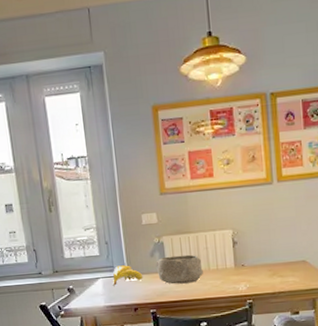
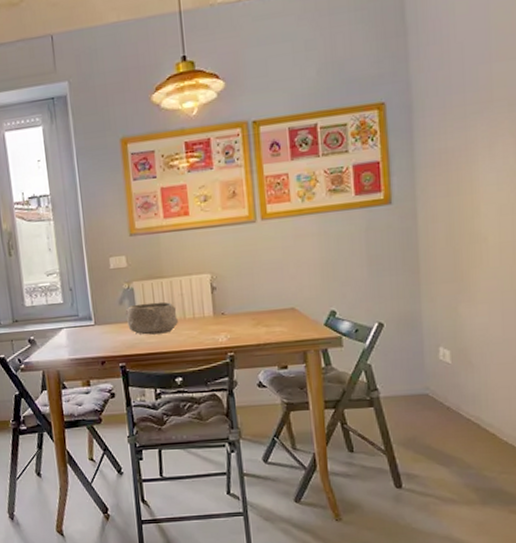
banana: present [112,265,144,286] -> none [77,313,112,337]

